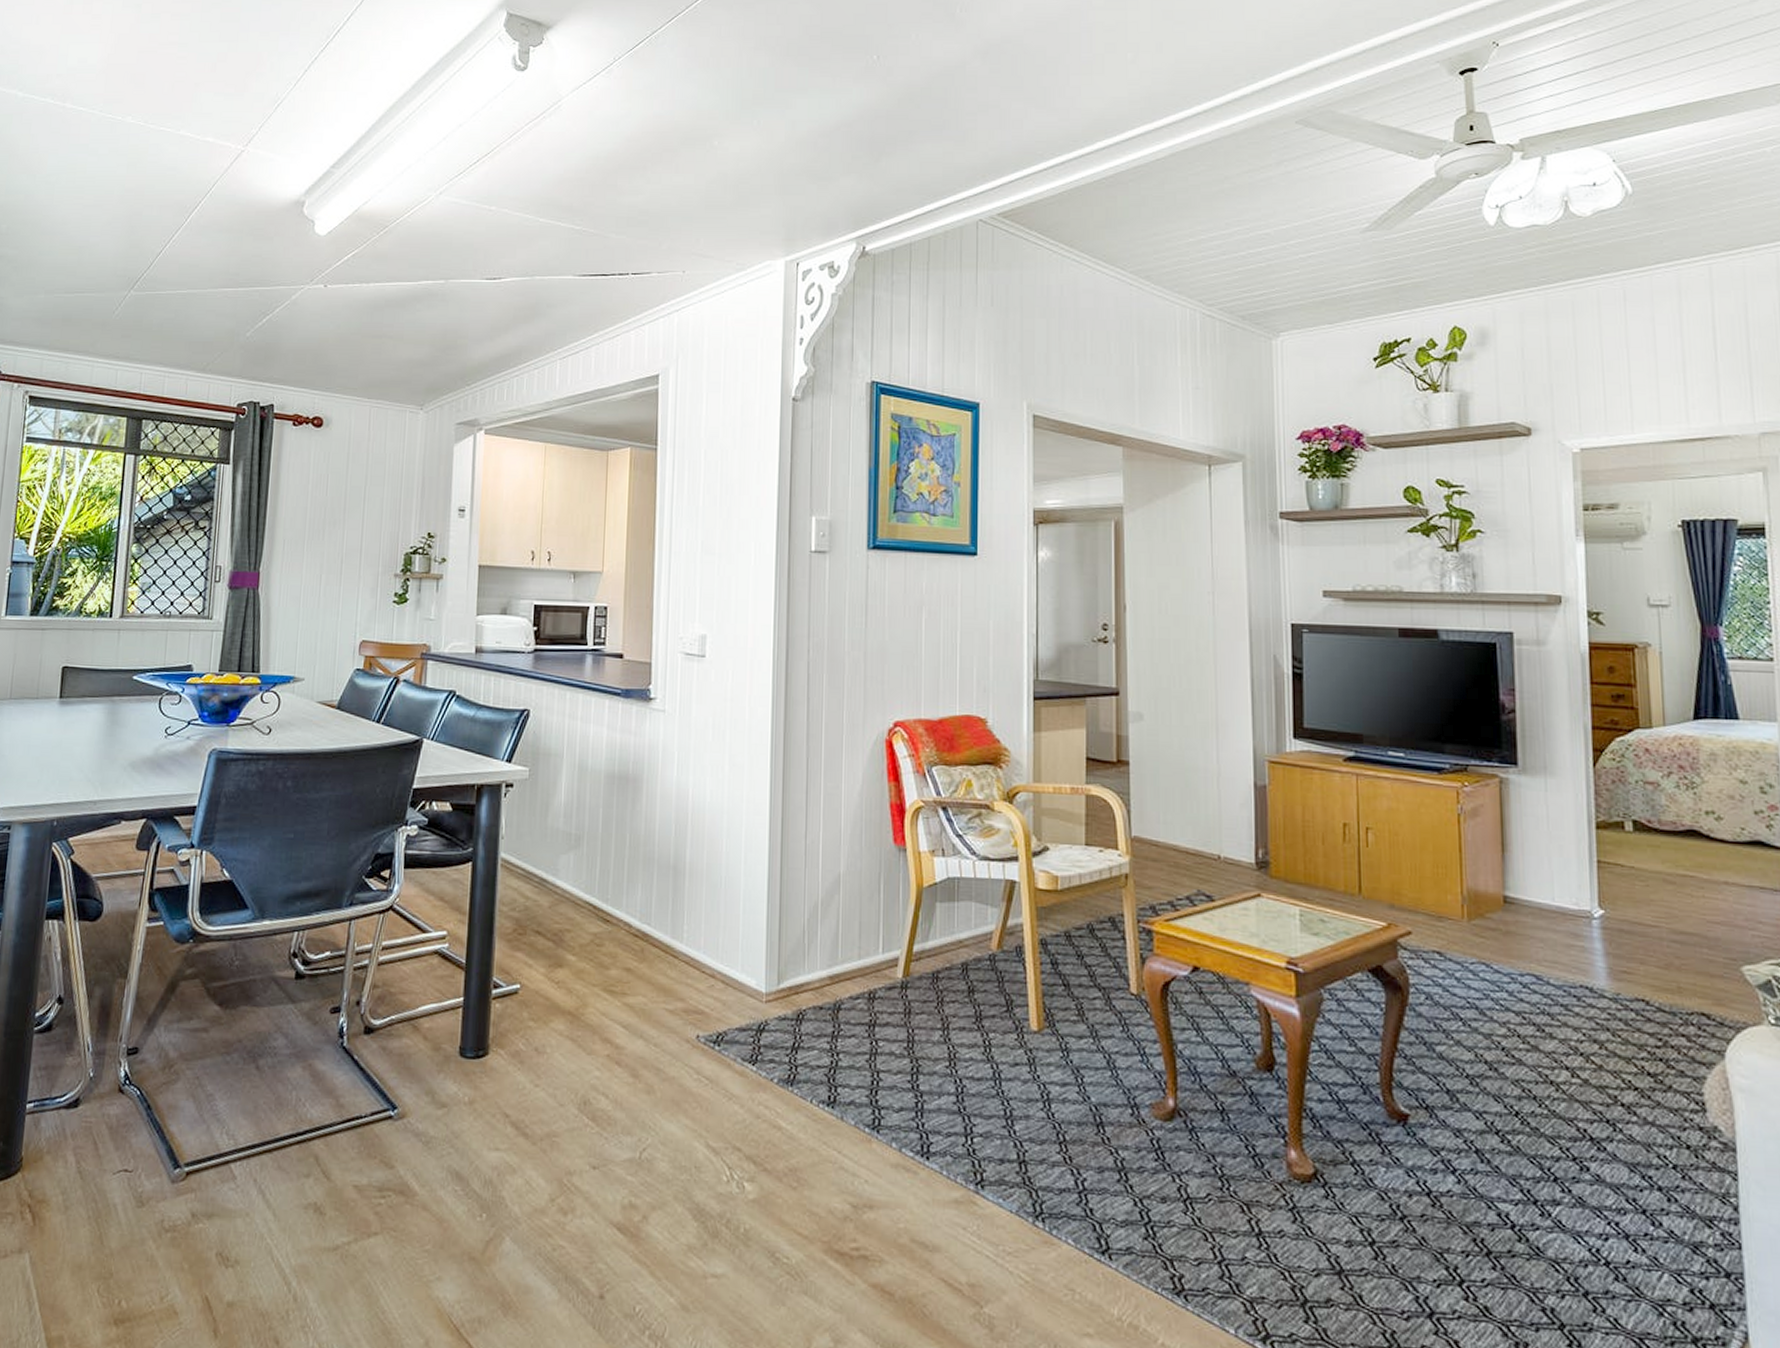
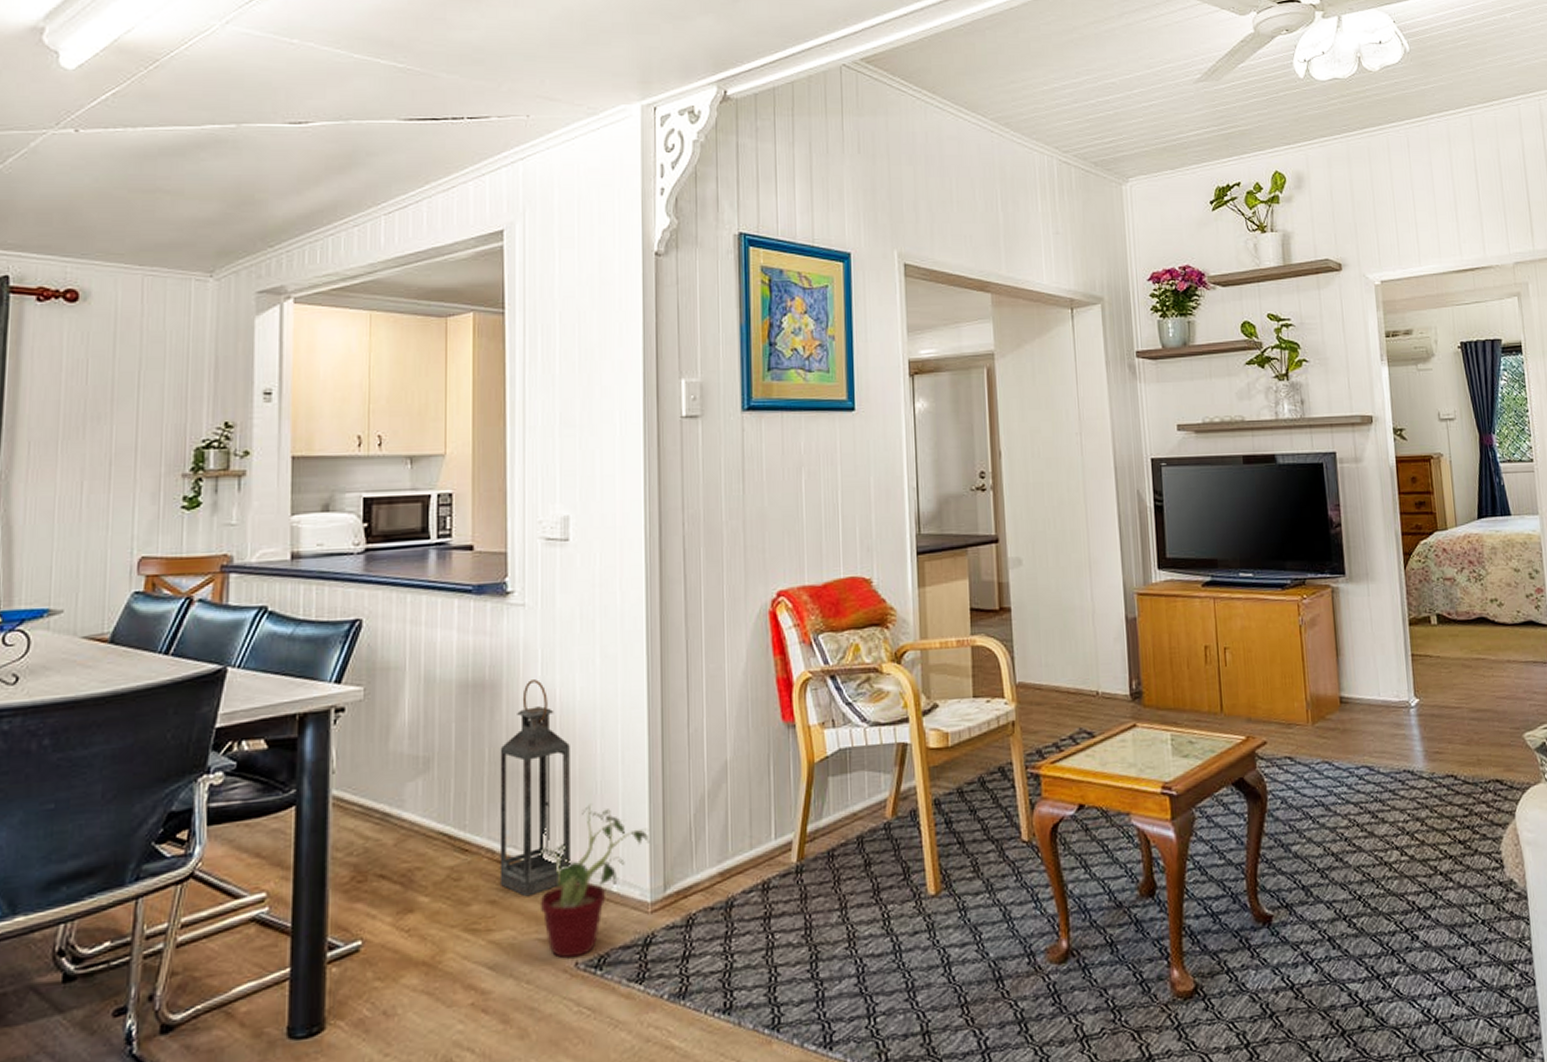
lantern: none [634,778,699,970] -> present [499,679,570,897]
potted plant: none [668,896,767,1031] -> present [538,804,650,959]

